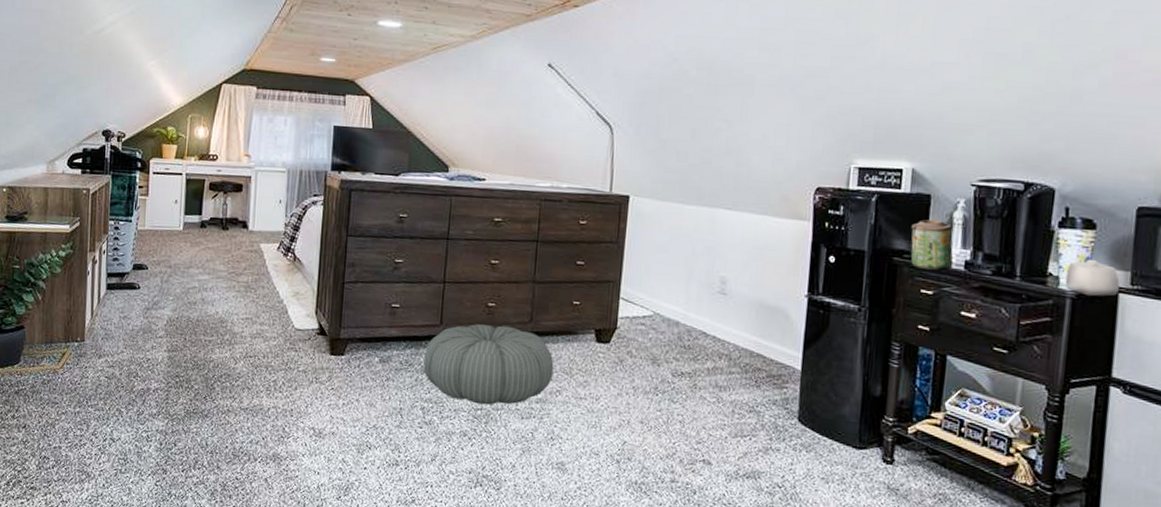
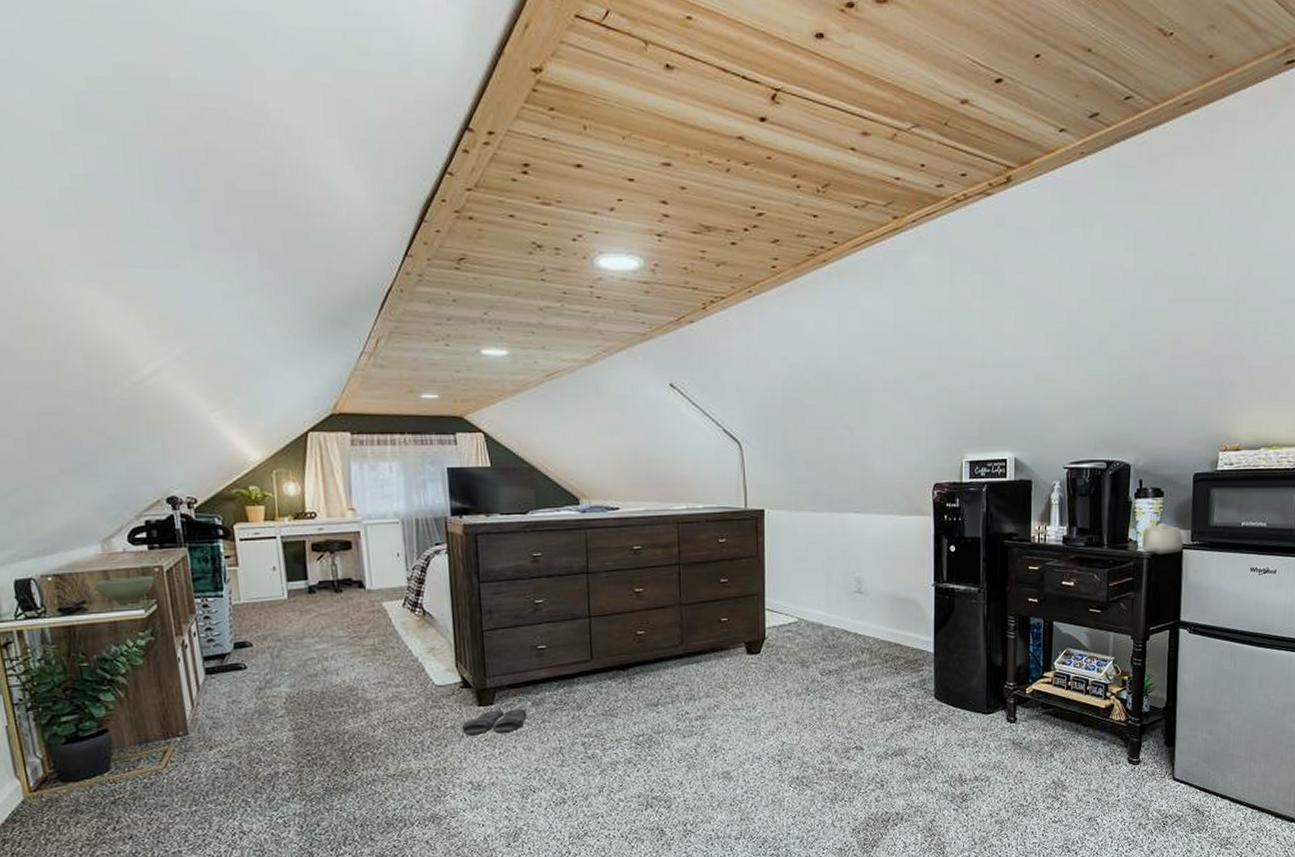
bowl: none [37,195,82,219] -> present [95,576,155,604]
slippers: none [312,360,374,385] -> present [461,709,527,736]
pouf: present [423,324,554,405] -> none [578,651,710,731]
canister: present [911,220,954,271] -> none [1017,503,1054,549]

